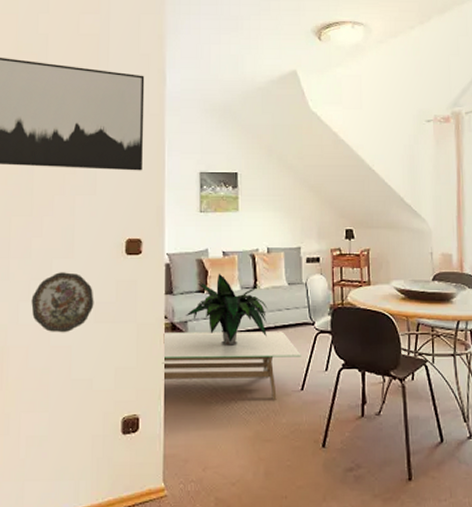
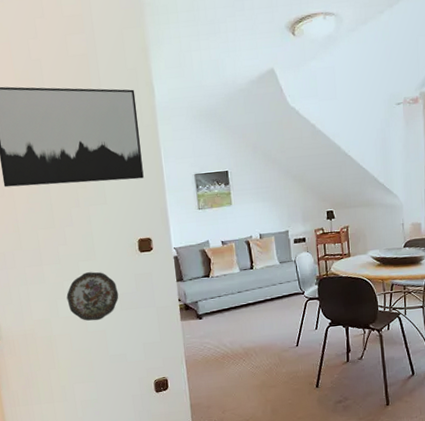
coffee table: present [162,331,301,400] -> none [180,302,295,356]
potted plant: present [186,273,268,346] -> none [196,259,265,318]

